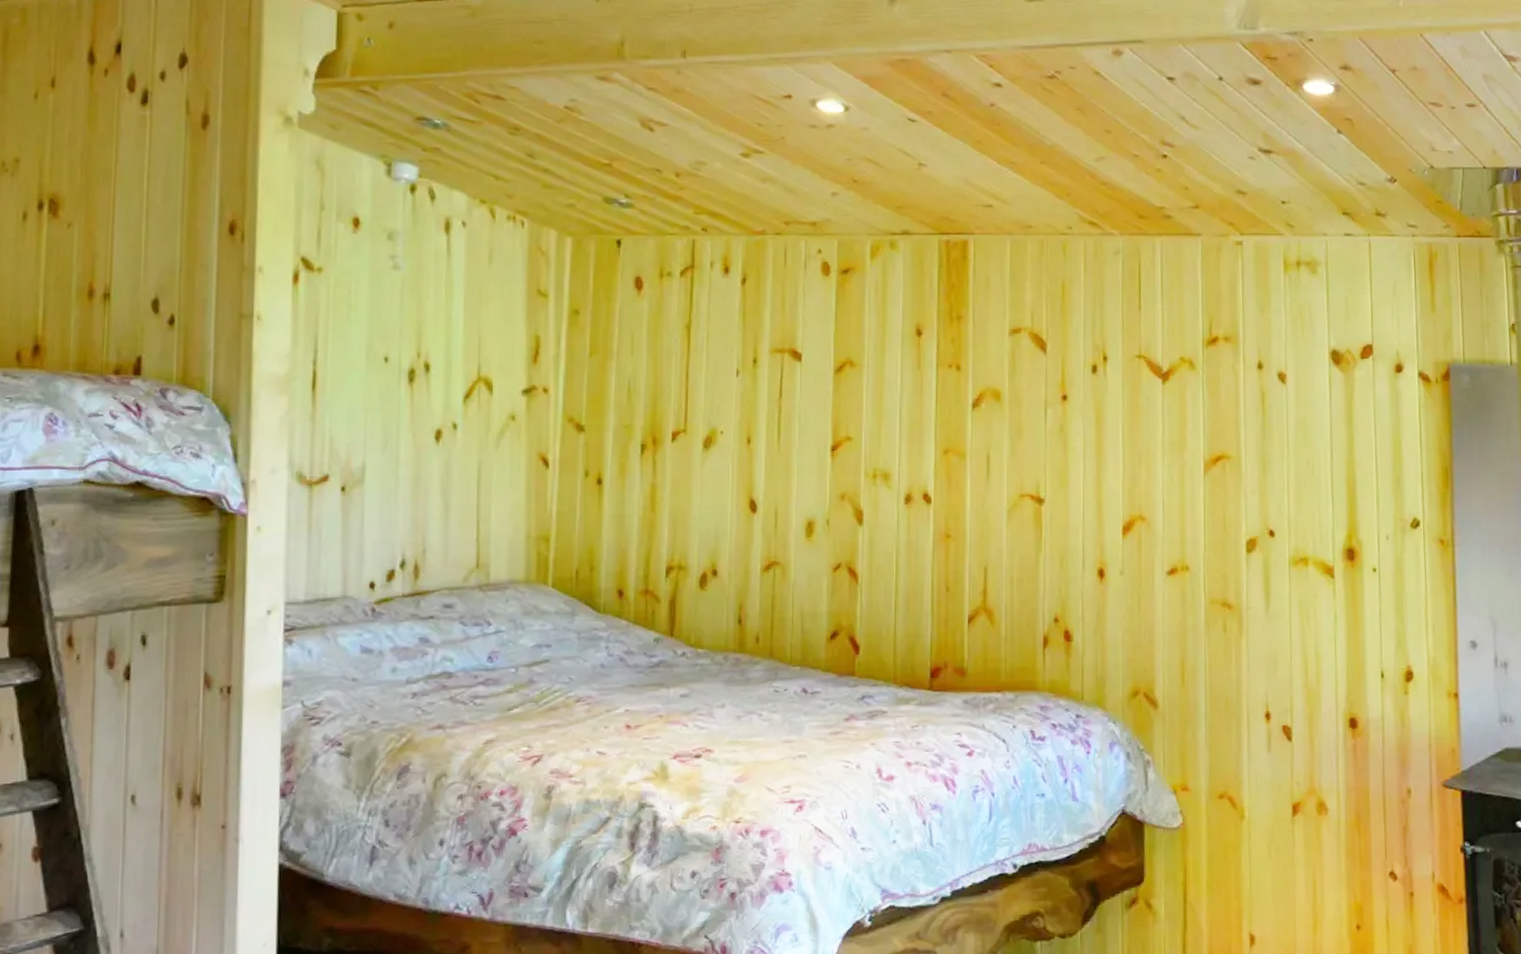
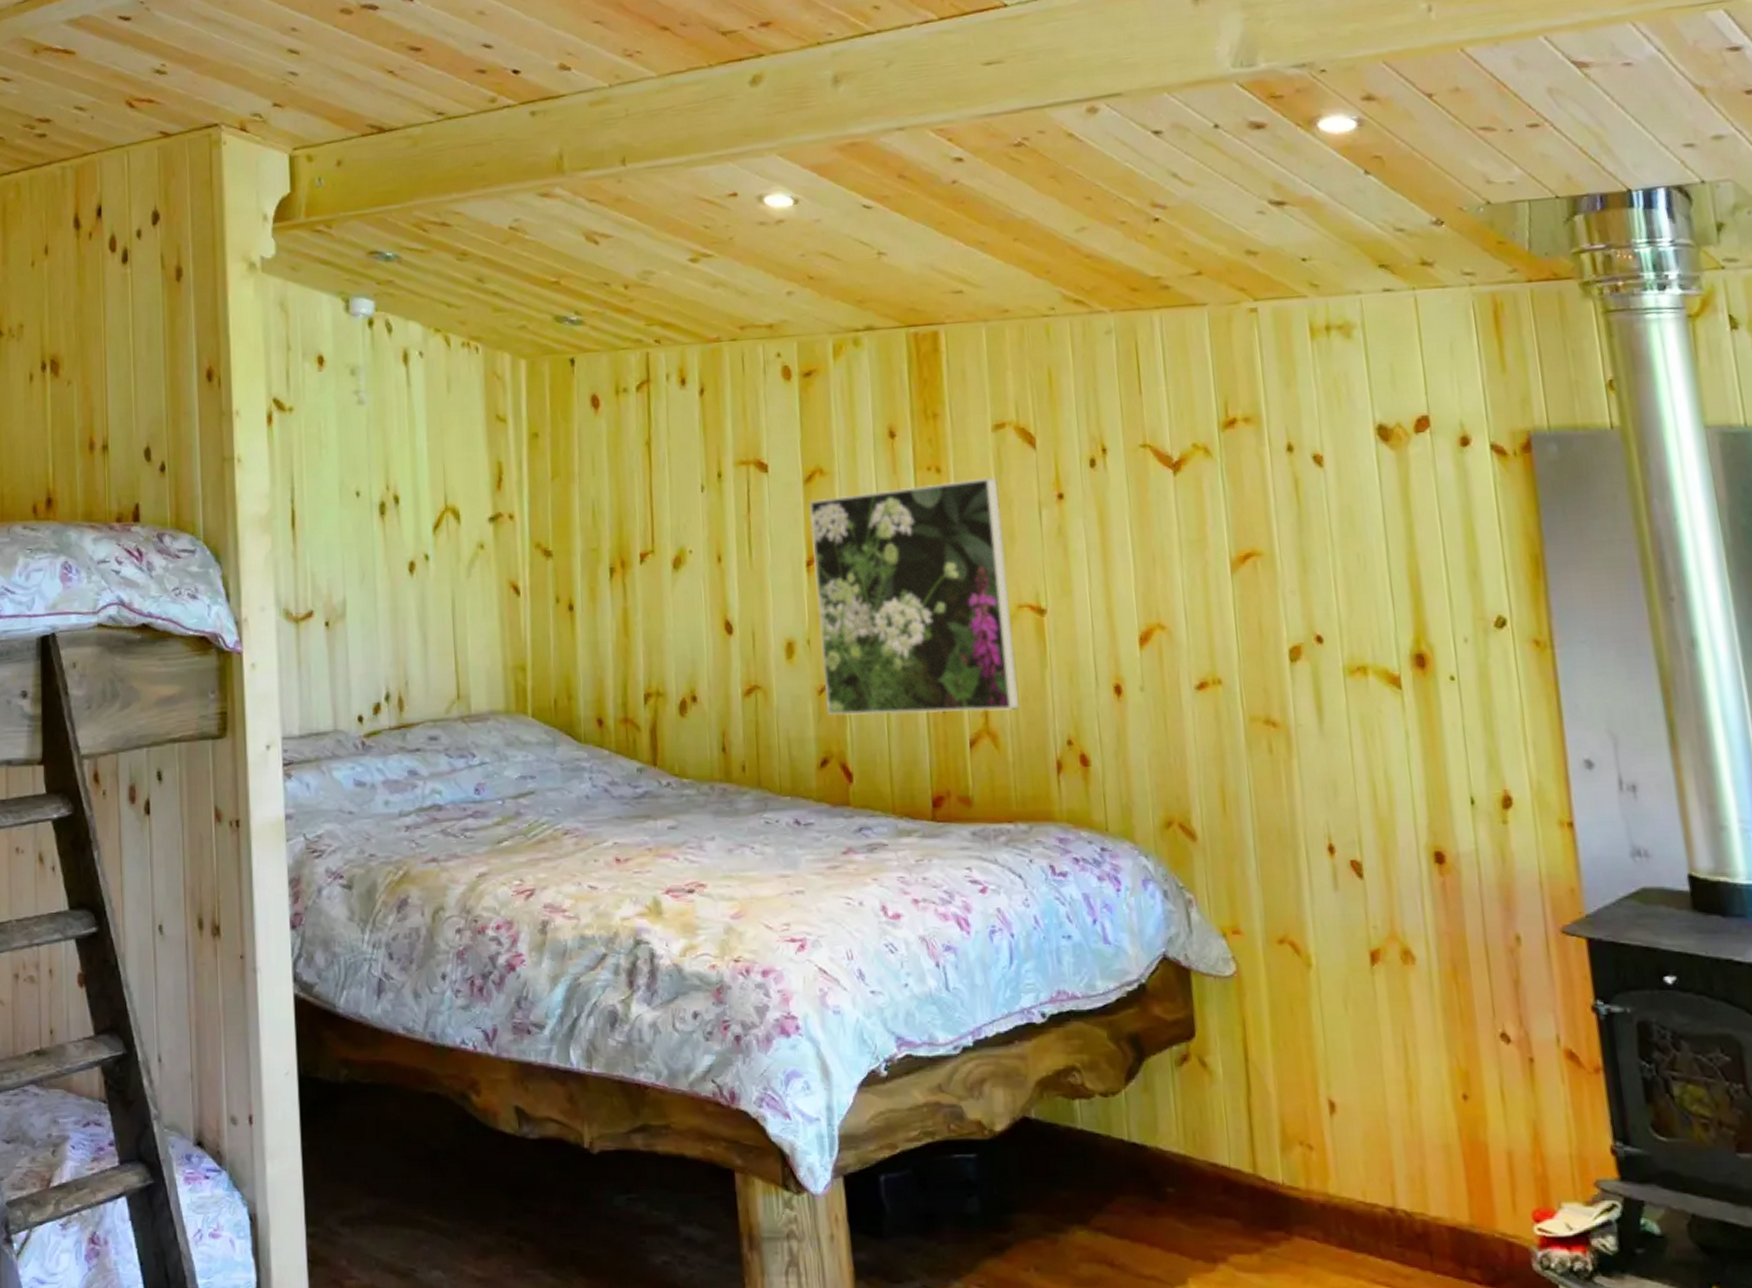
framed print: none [837,377,1015,592] -> present [809,477,1020,716]

